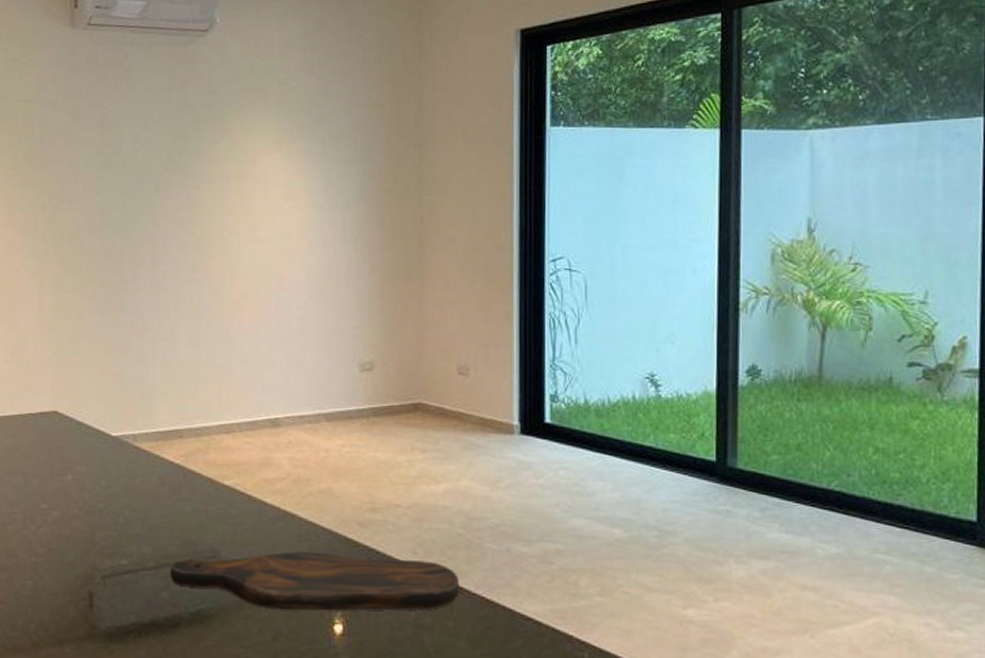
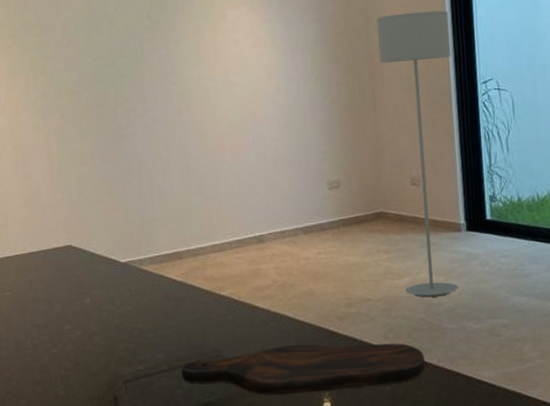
floor lamp: none [431,173,516,510] -> present [377,10,459,298]

